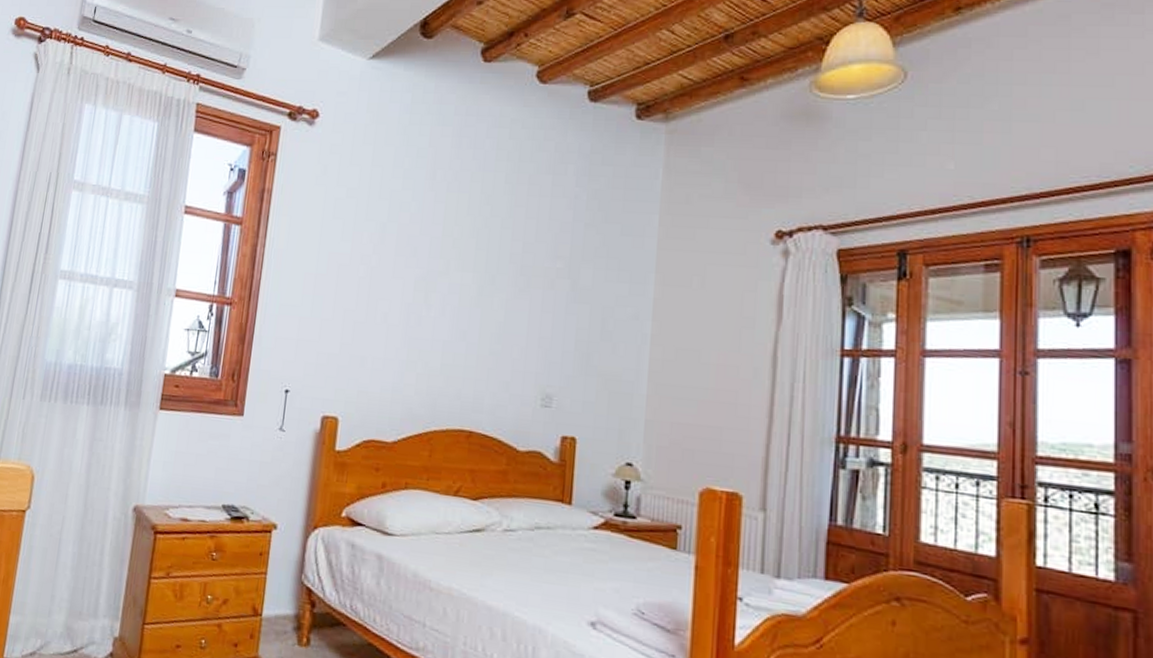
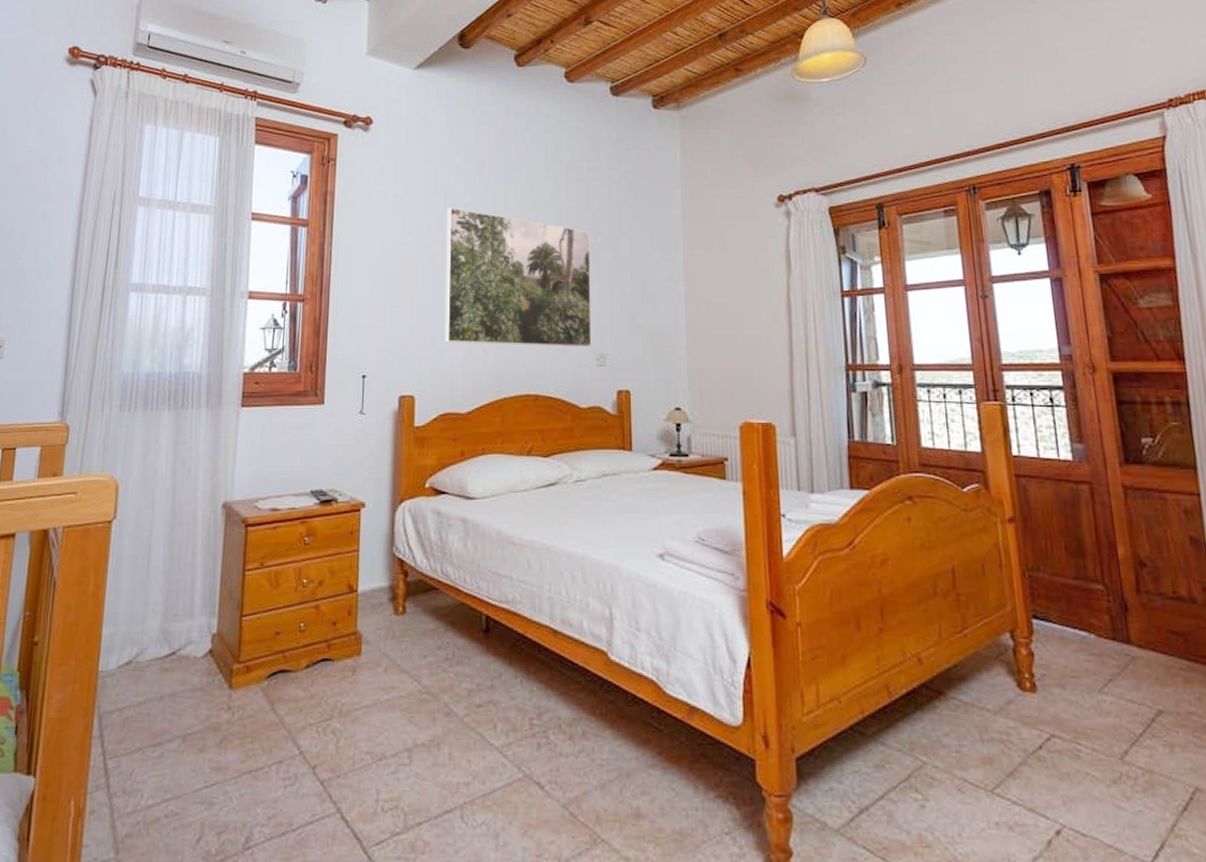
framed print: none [376,216,548,385] -> present [445,207,592,348]

